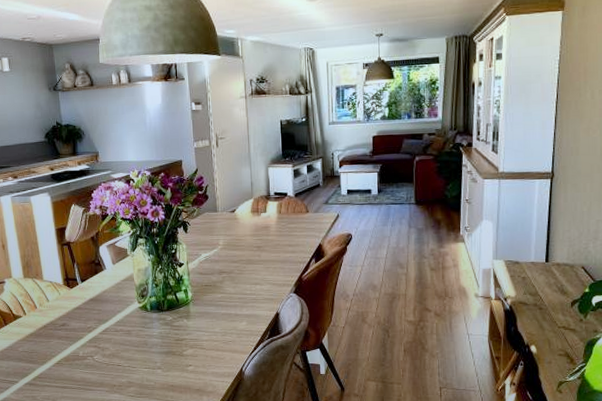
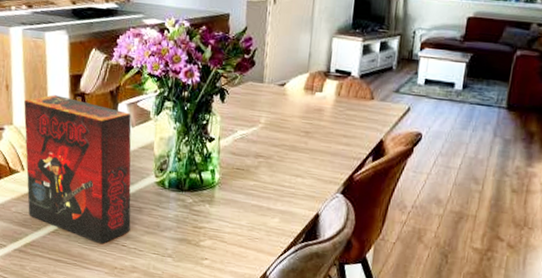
board game: none [19,247,123,367] -> present [24,95,132,245]

